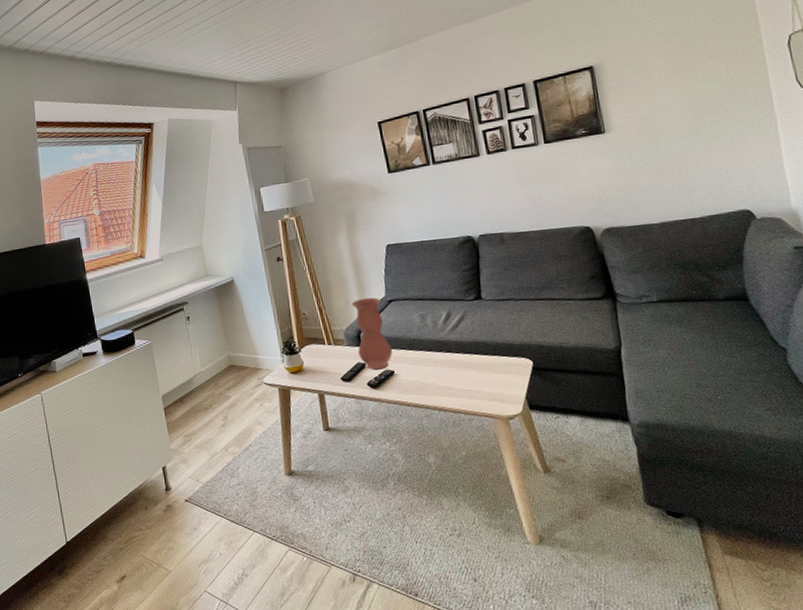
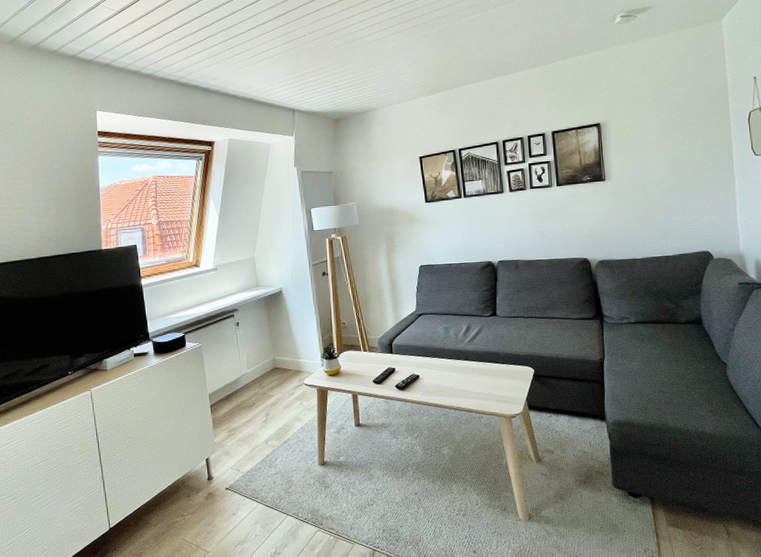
vase: present [351,297,392,370] -> none [386,311,419,374]

